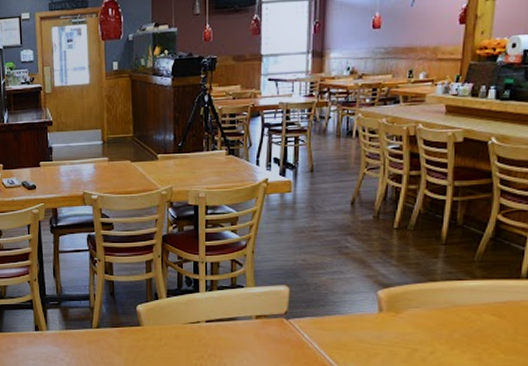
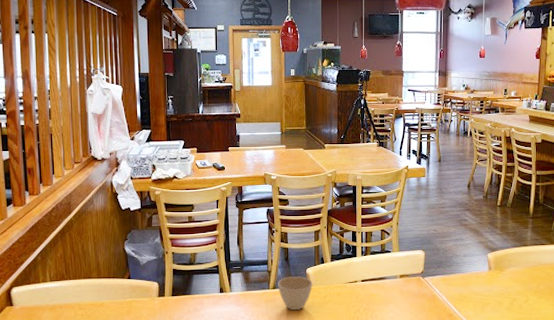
cup: none [102,314,144,354] -> present [278,276,313,311]

